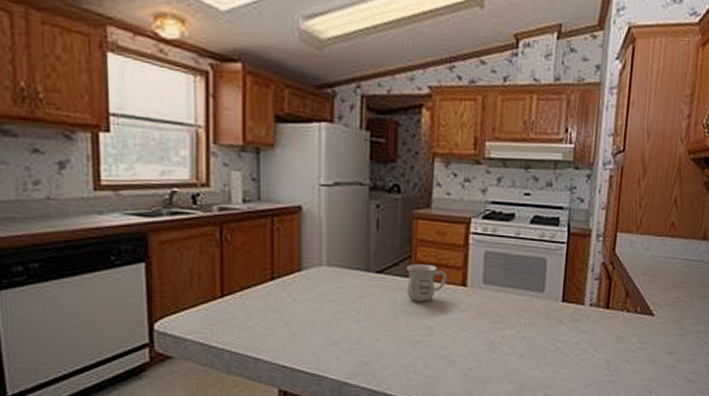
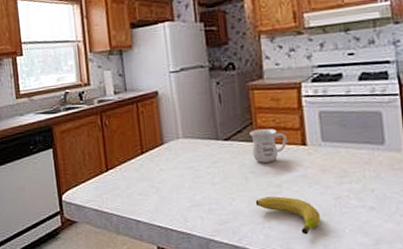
fruit: none [402,339,469,380] -> present [255,196,320,235]

